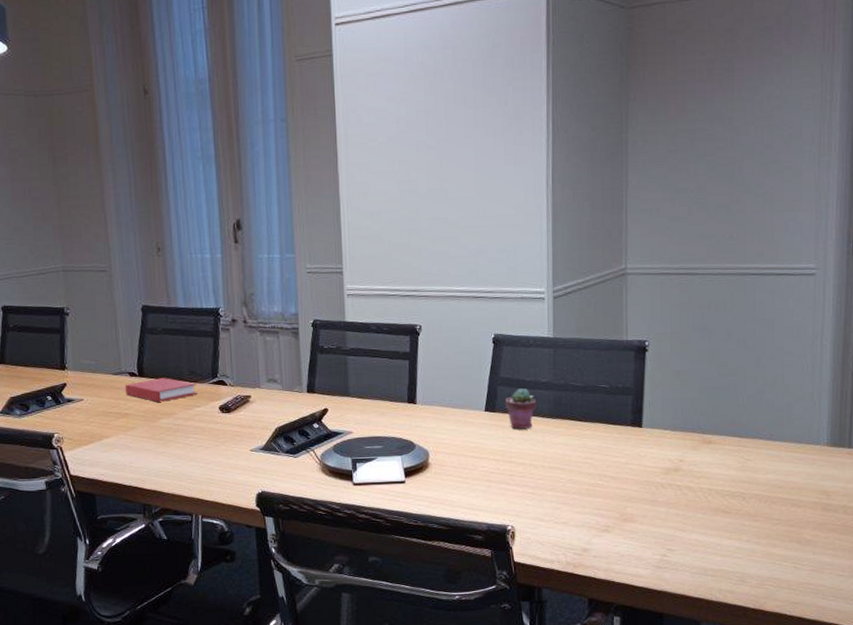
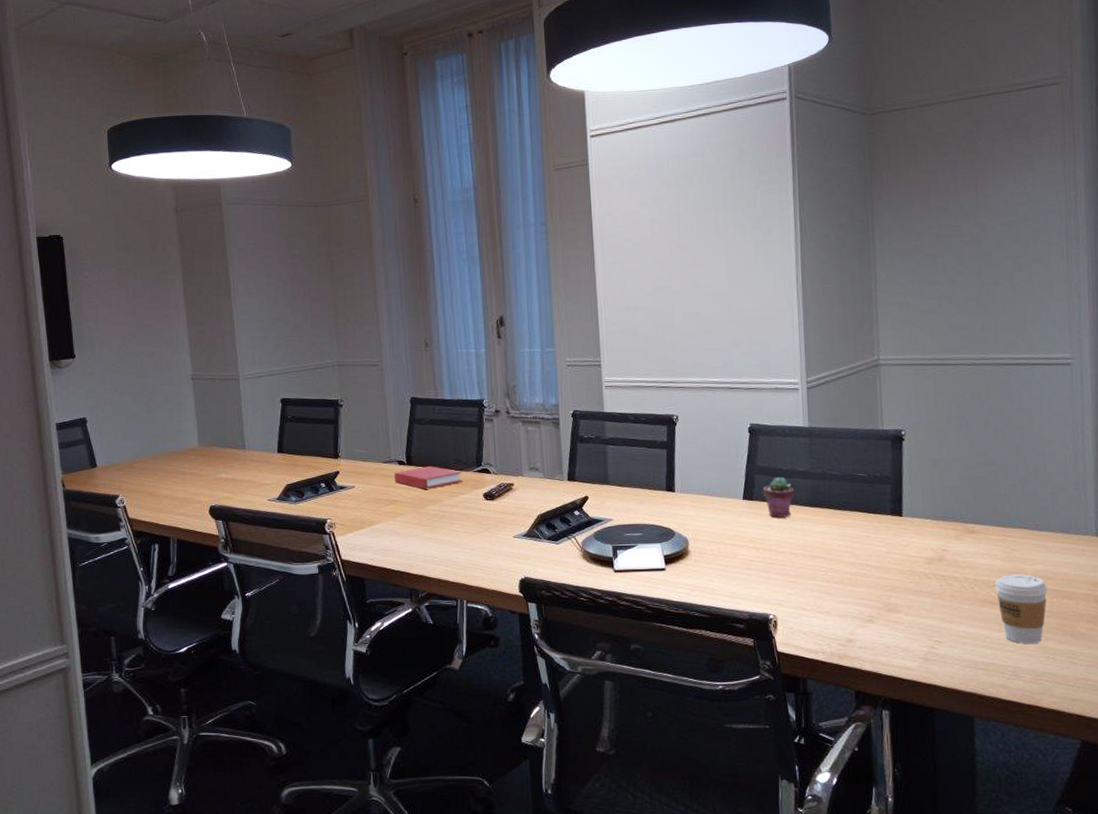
coffee cup: none [727,483,778,550] -> present [995,574,1048,644]

